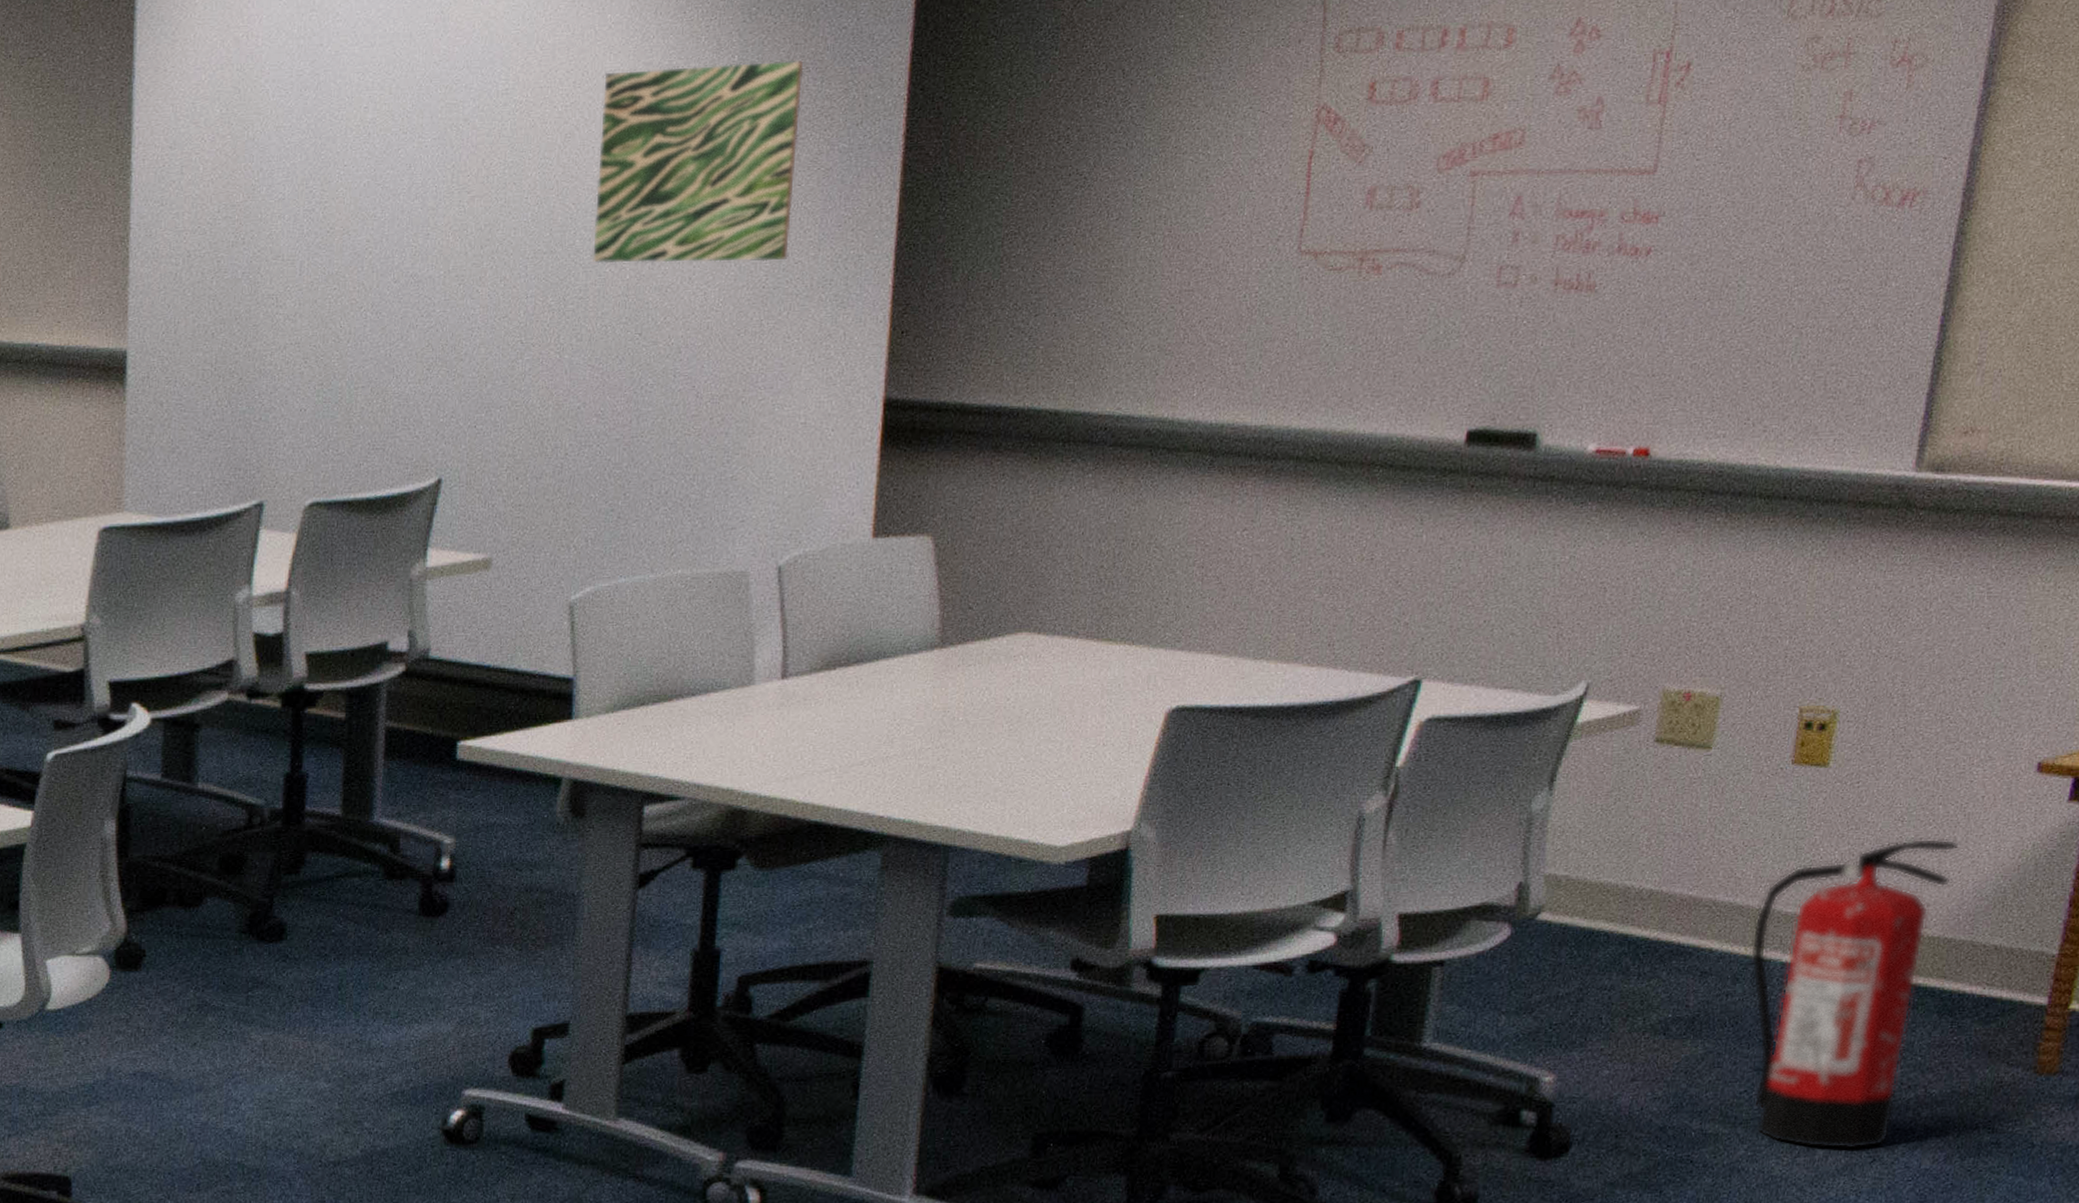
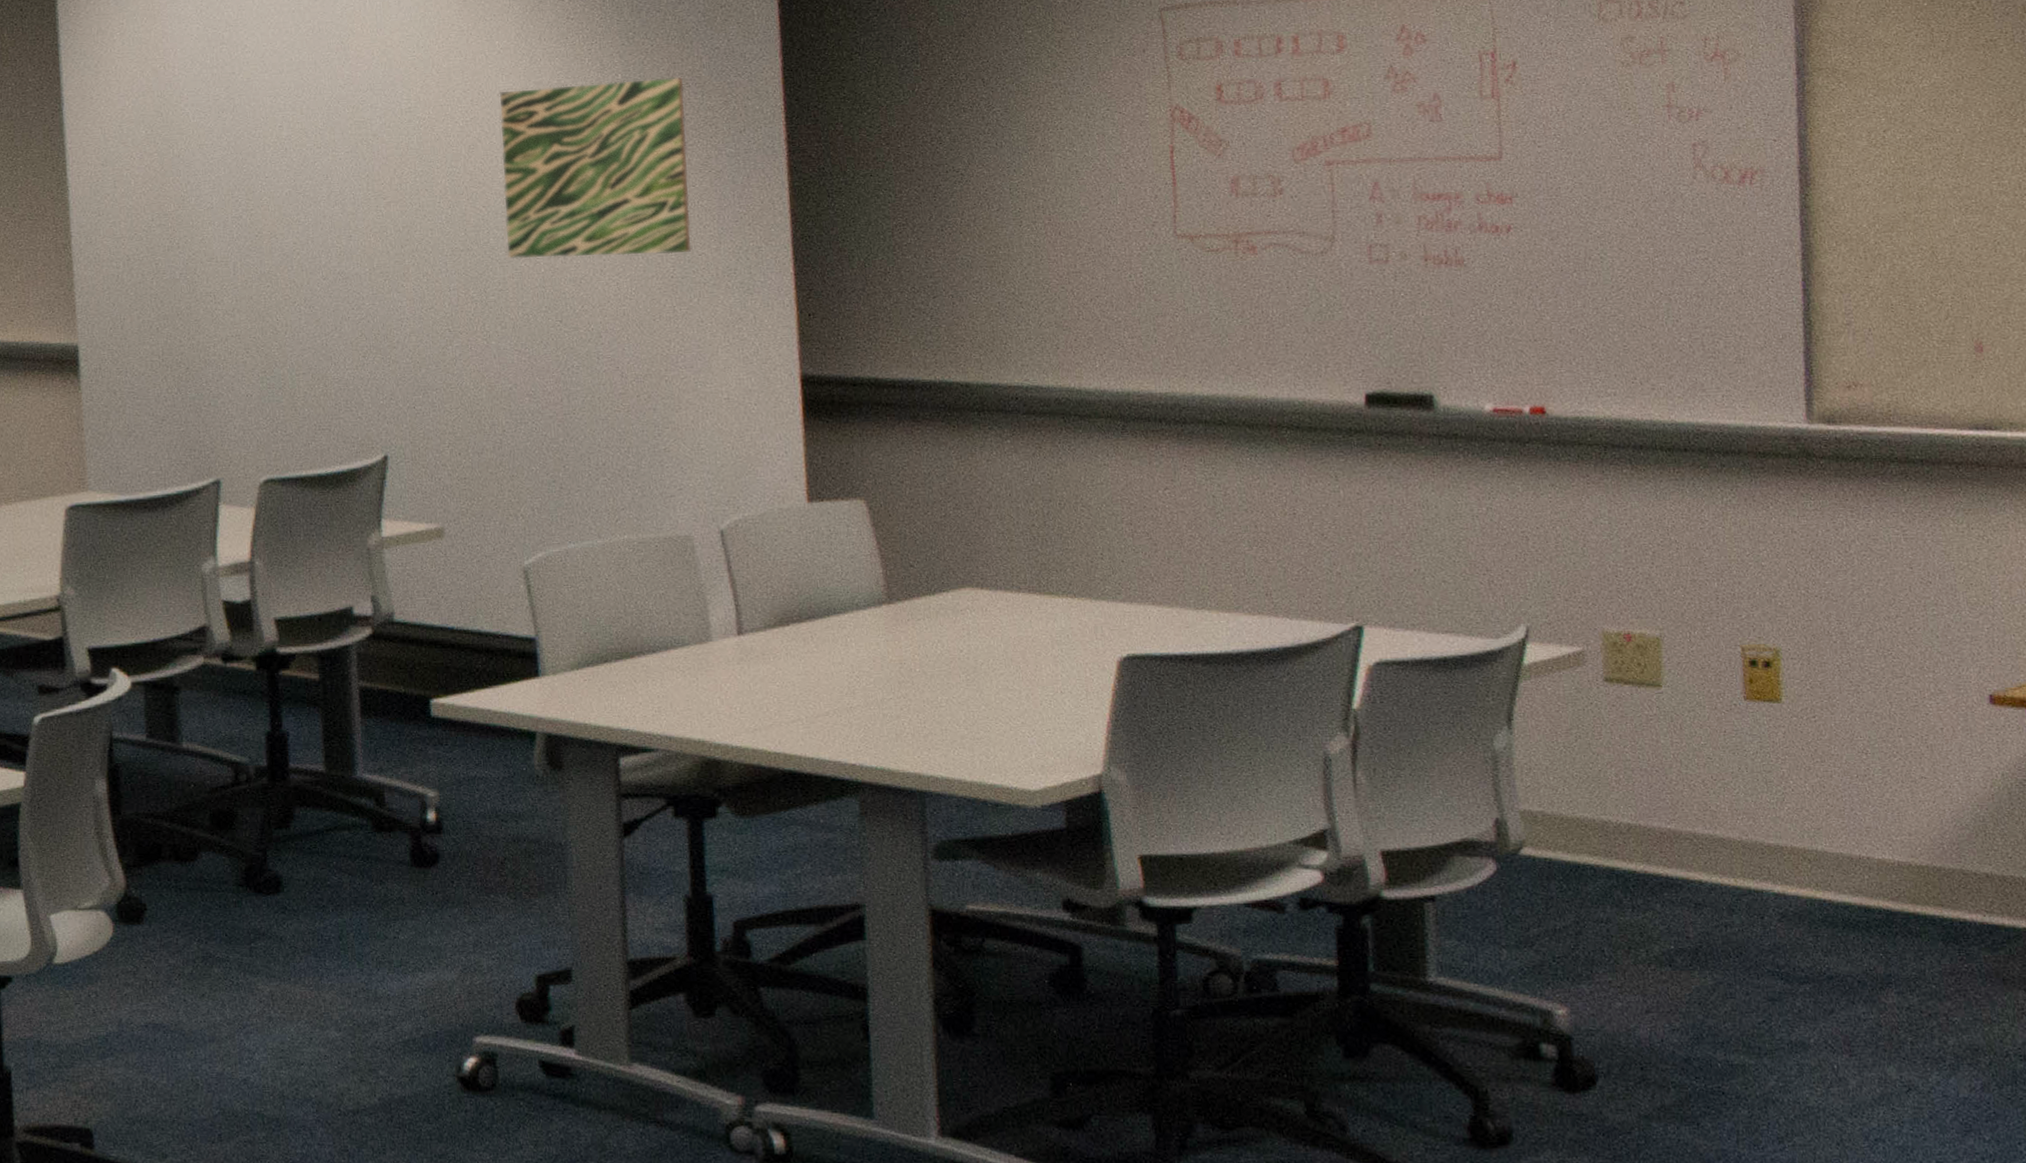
fire extinguisher: present [1750,838,1960,1150] -> none [1738,769,1928,1080]

